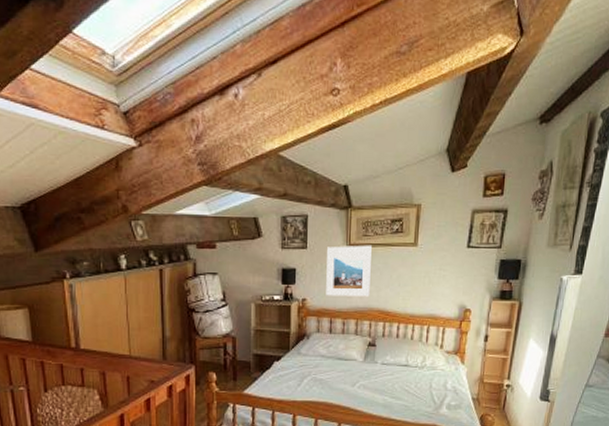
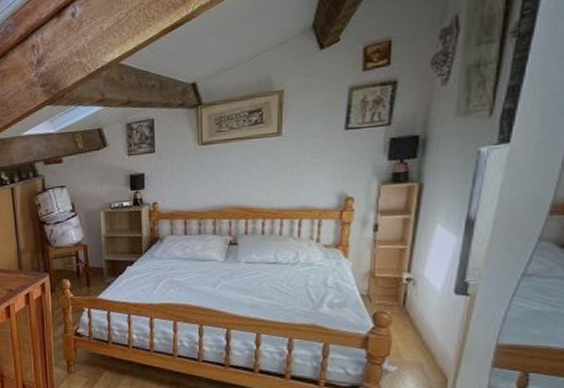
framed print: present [326,245,373,297] -> none [177,140,229,198]

